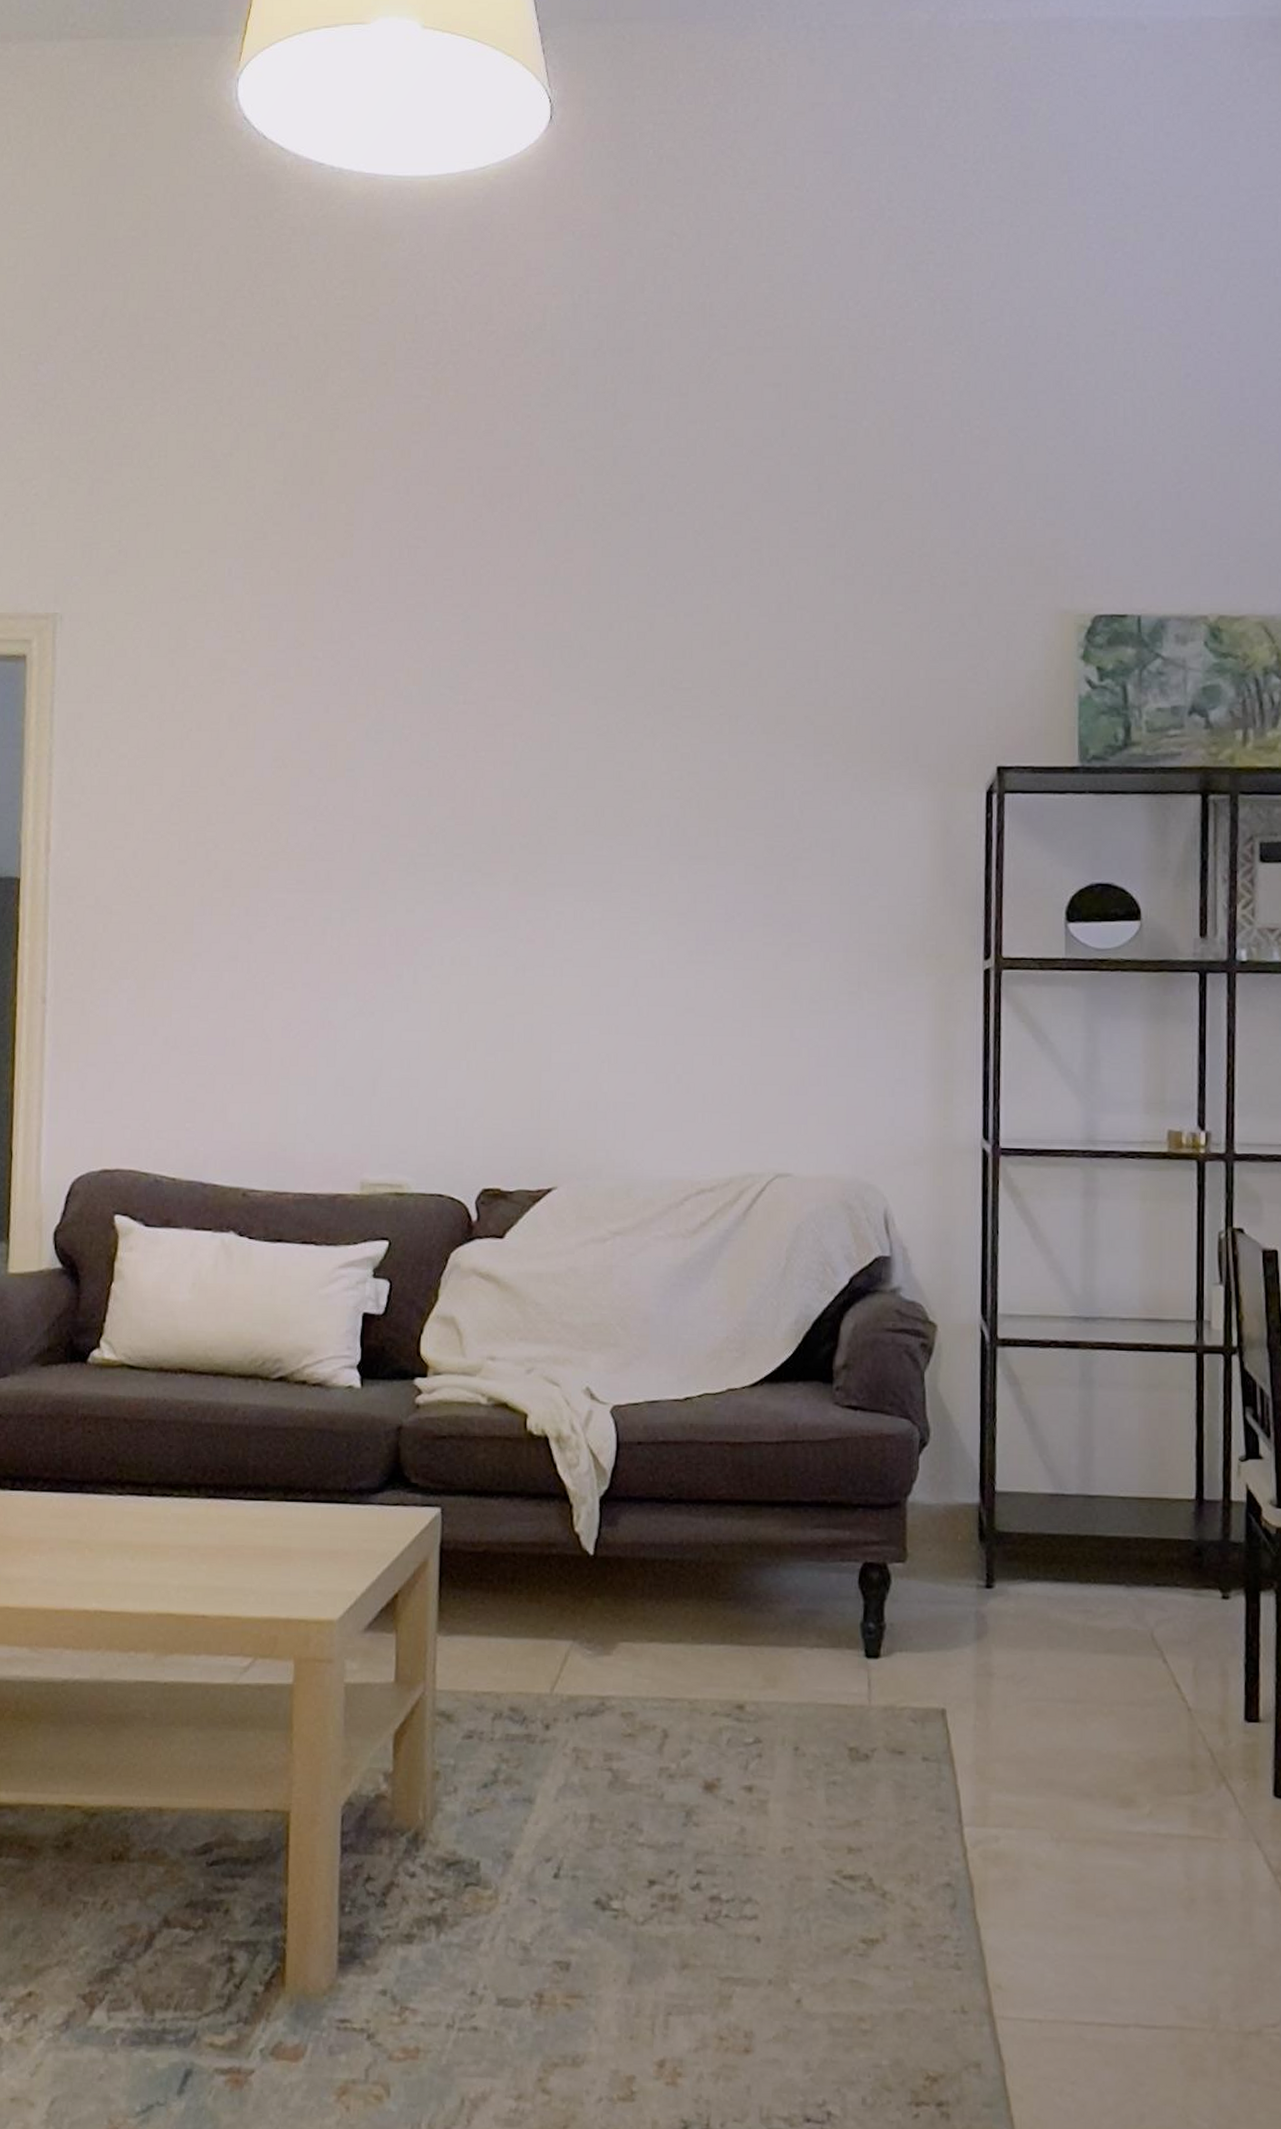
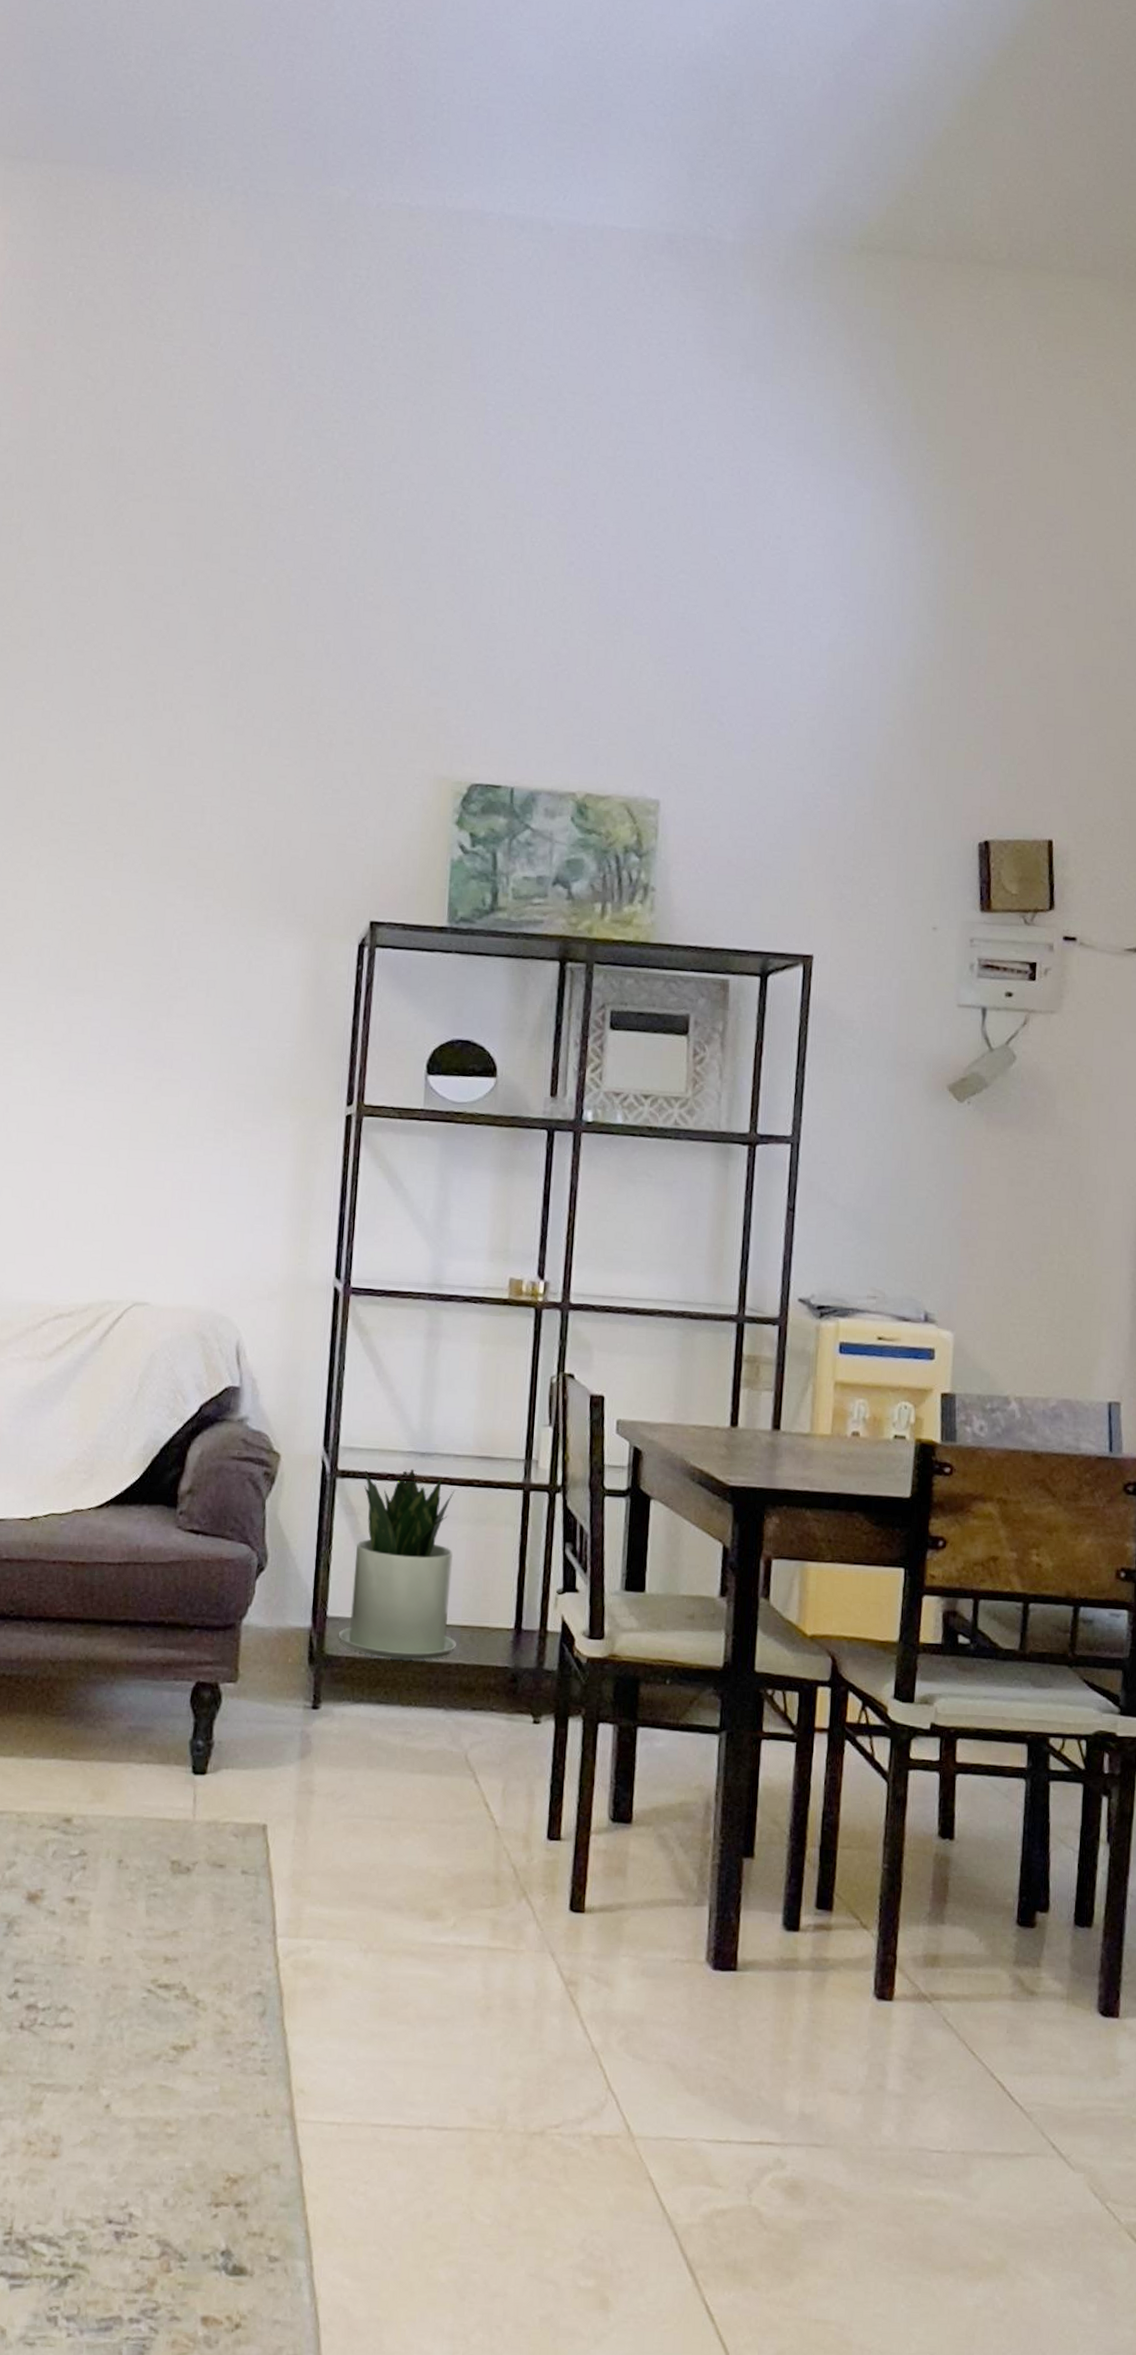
planter: none [1008,1334,1135,1535] -> present [338,1468,457,1660]

